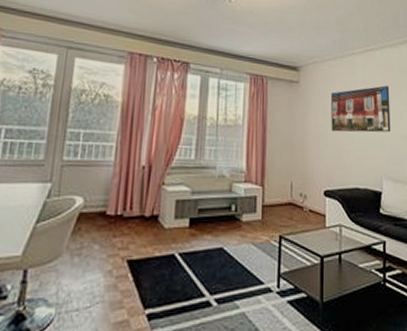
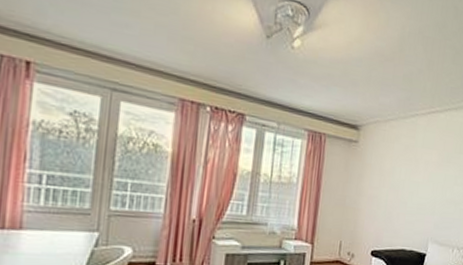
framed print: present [331,85,391,133] -> none [385,150,448,198]

